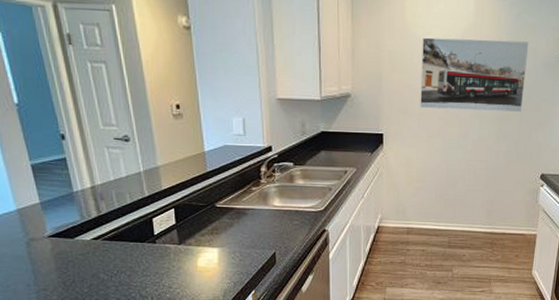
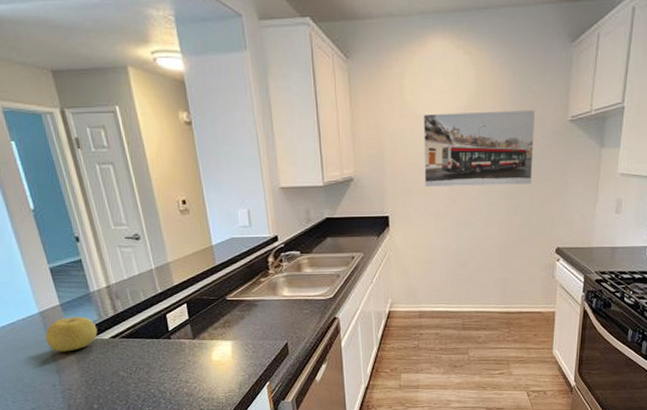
fruit: none [22,216,79,251] -> present [45,316,98,352]

